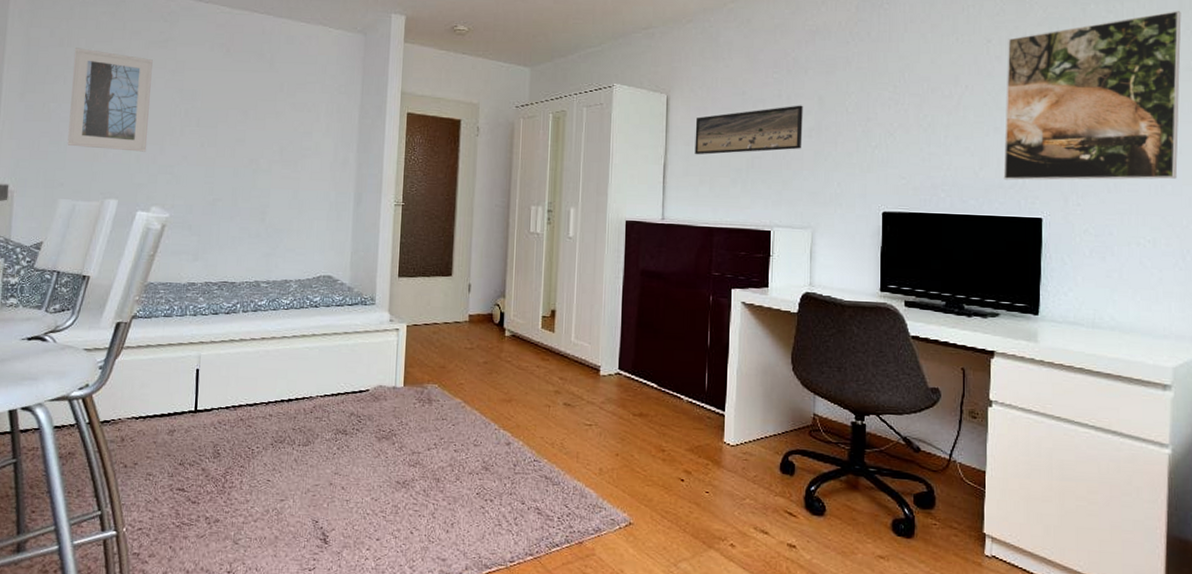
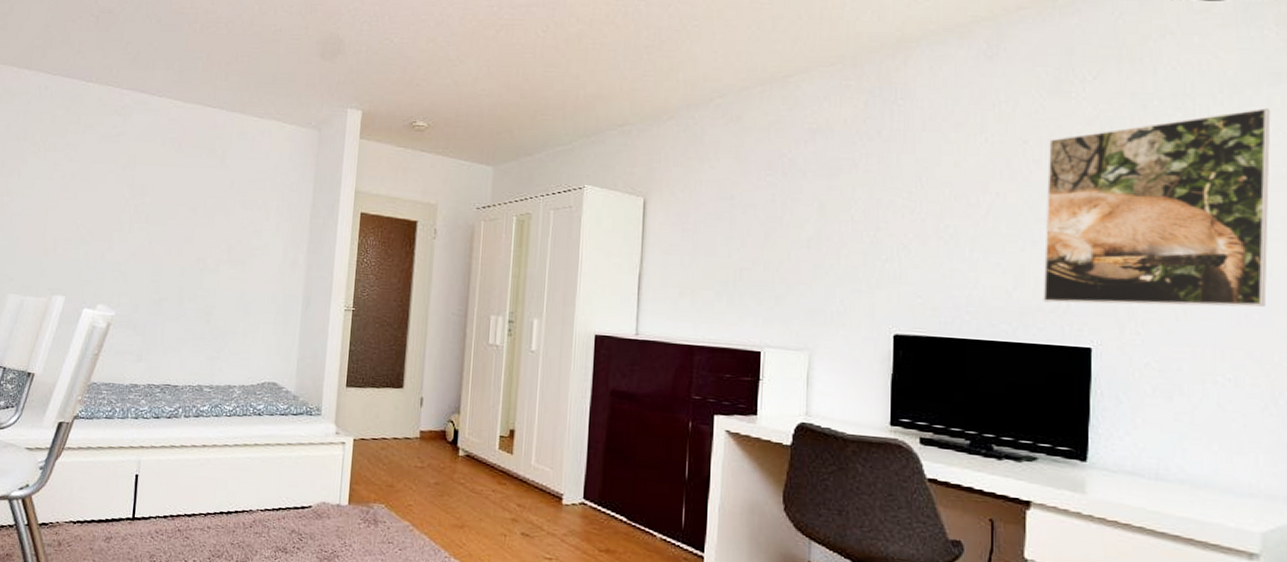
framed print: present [67,48,153,152] -> none [19,141,105,248]
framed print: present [695,105,803,155] -> none [674,211,800,265]

